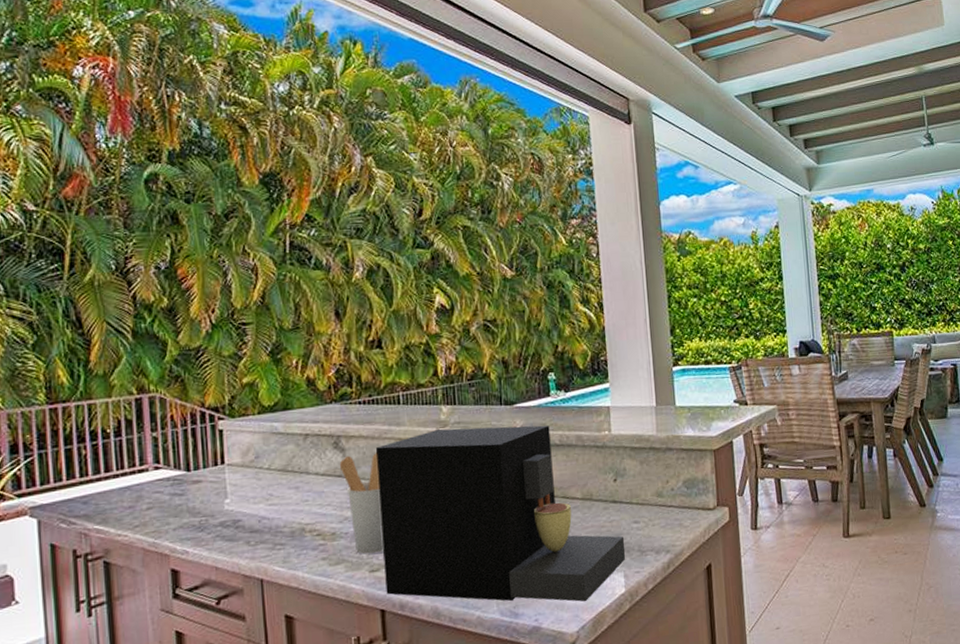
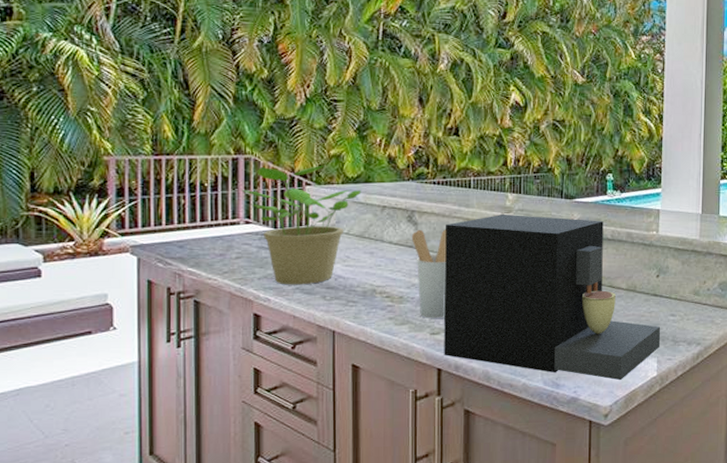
potted plant: none [146,395,280,534] -> present [240,165,361,285]

